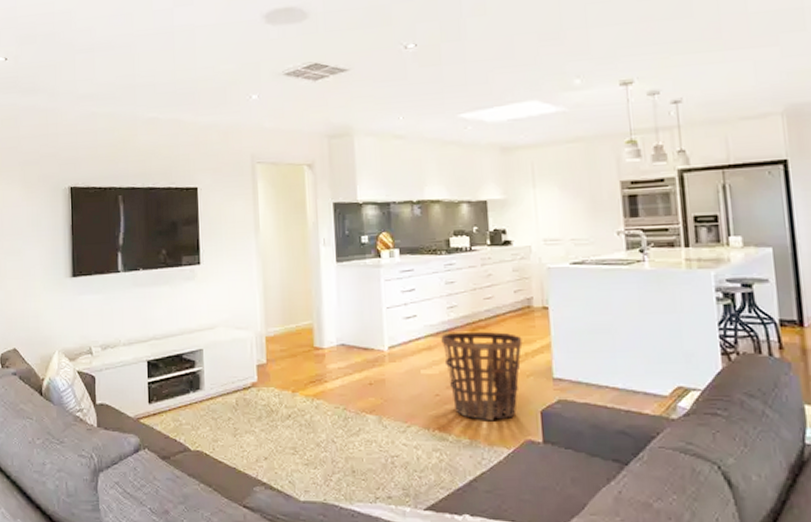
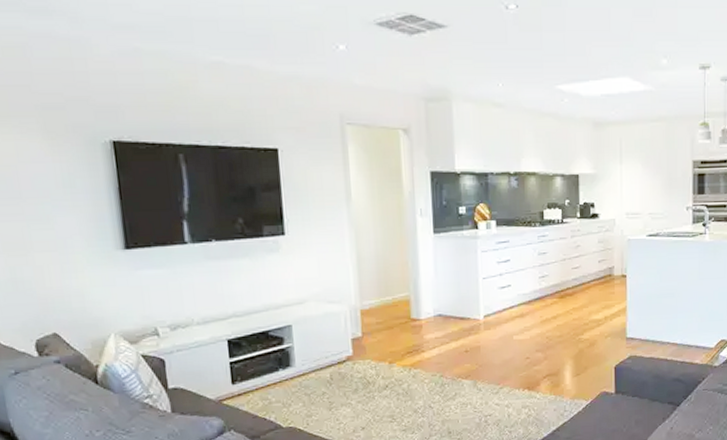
basket: present [441,331,523,420] -> none [533,298,603,378]

